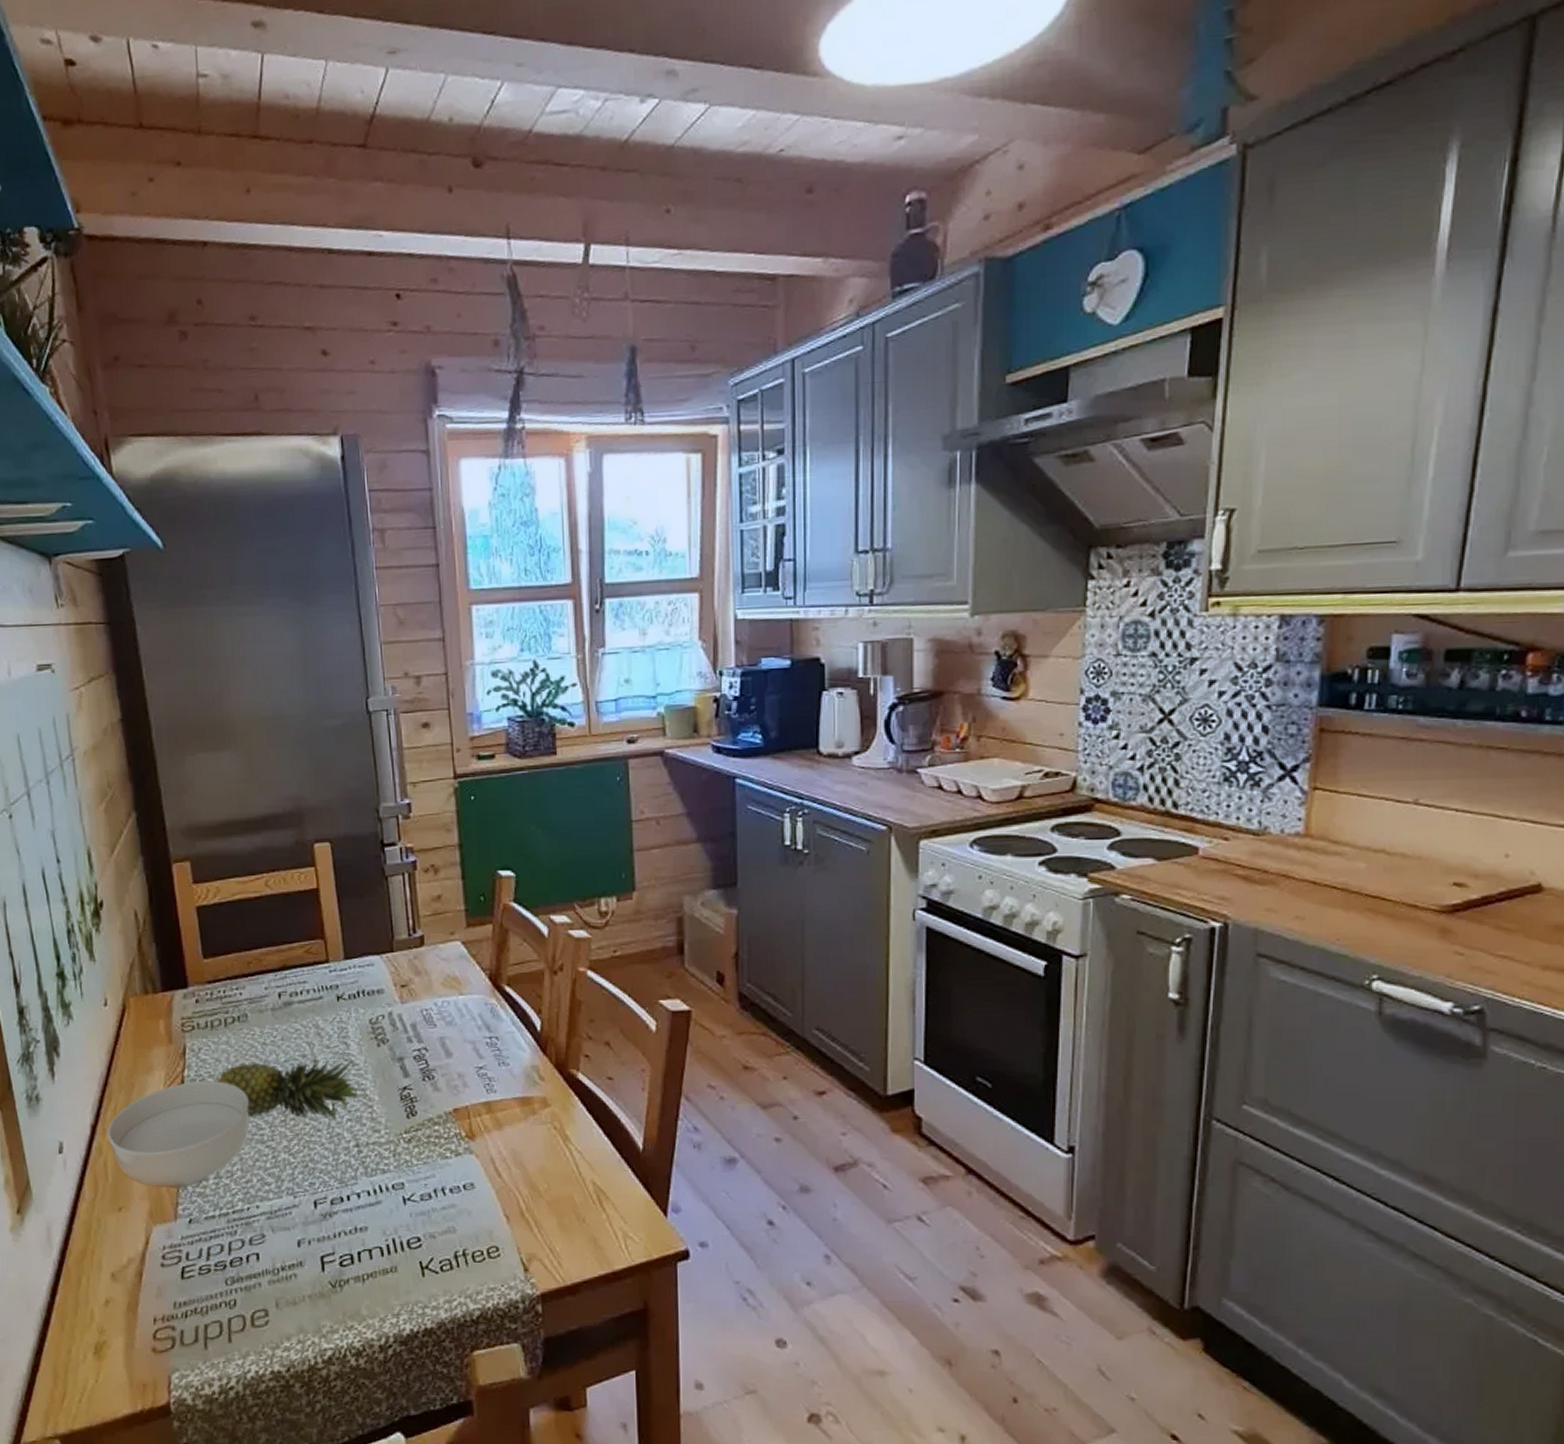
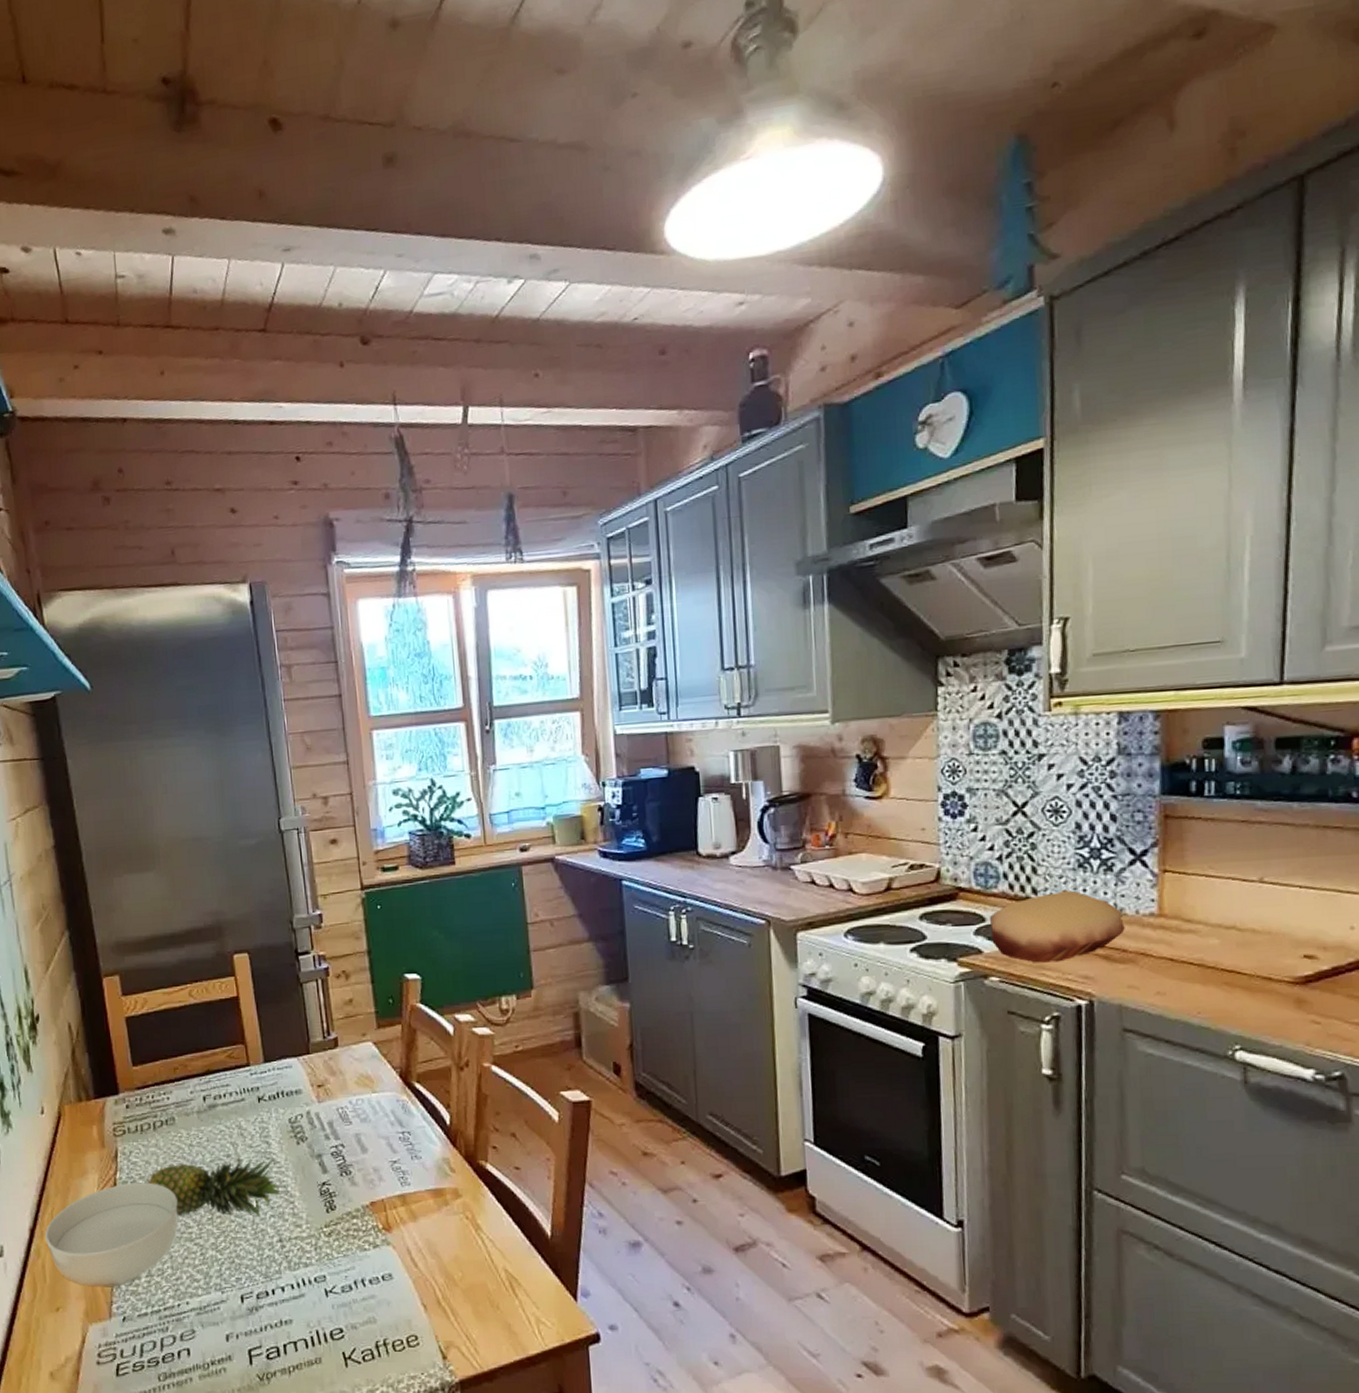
bread loaf: none [1124,805,1268,882] -> present [989,890,1125,963]

